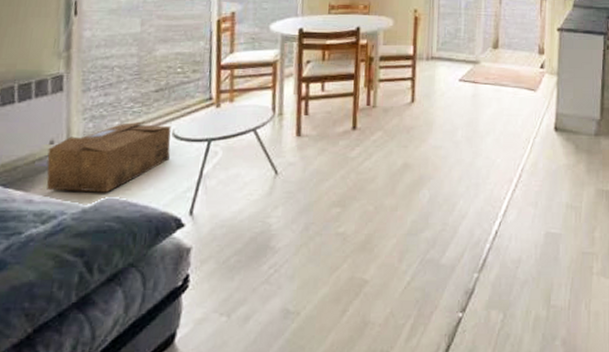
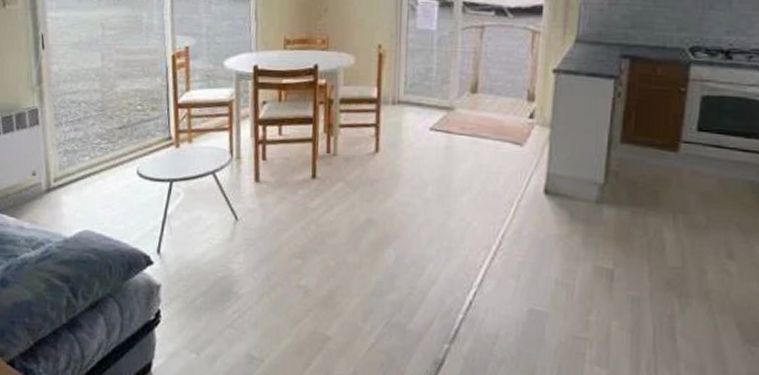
cardboard box: present [46,121,171,193] -> none [31,158,136,225]

